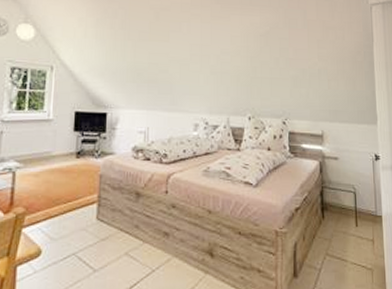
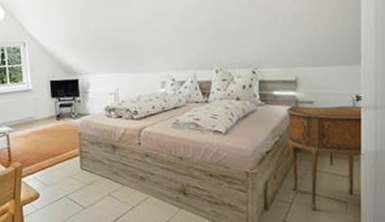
side table: none [314,162,385,278] -> present [286,105,364,210]

